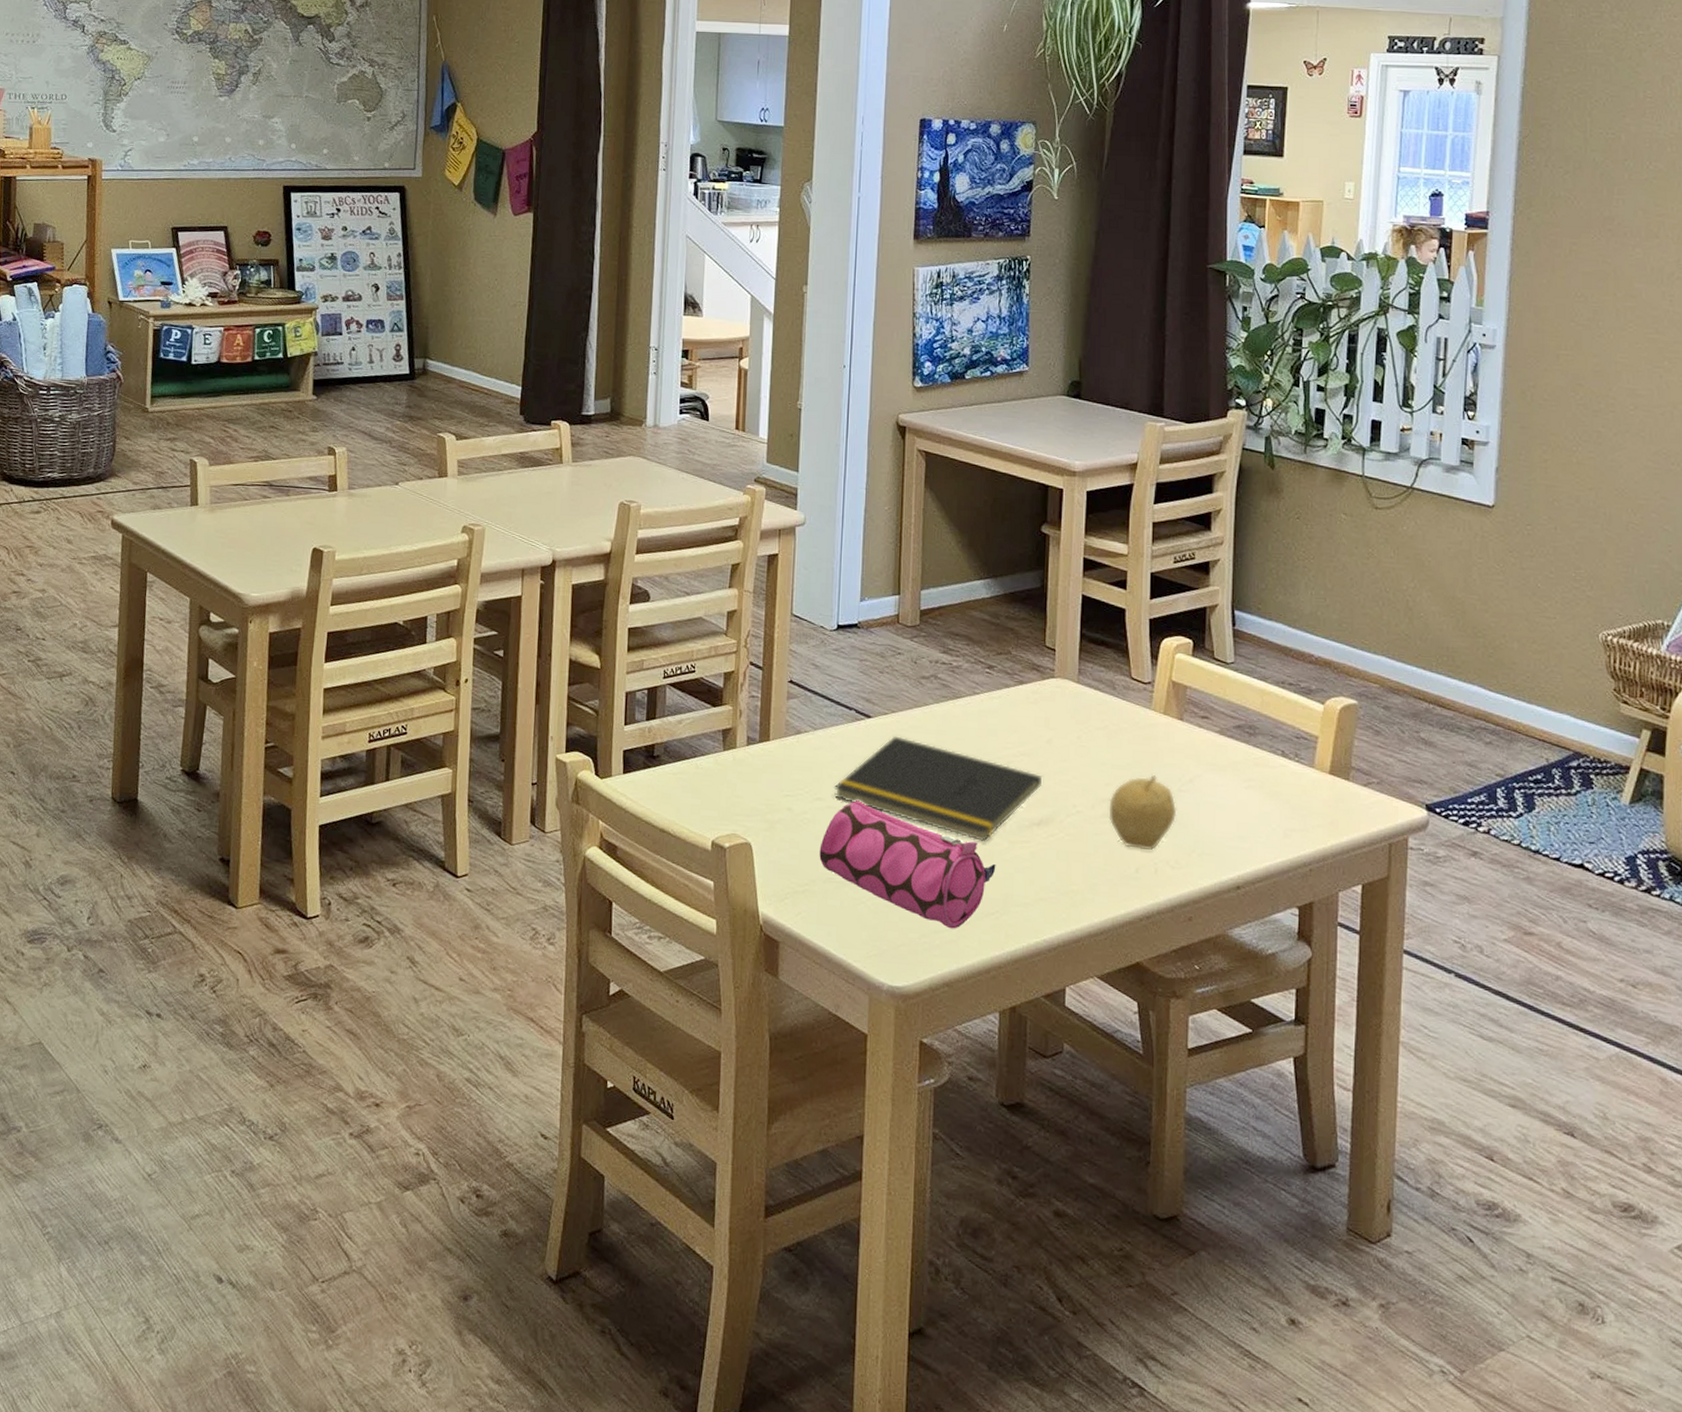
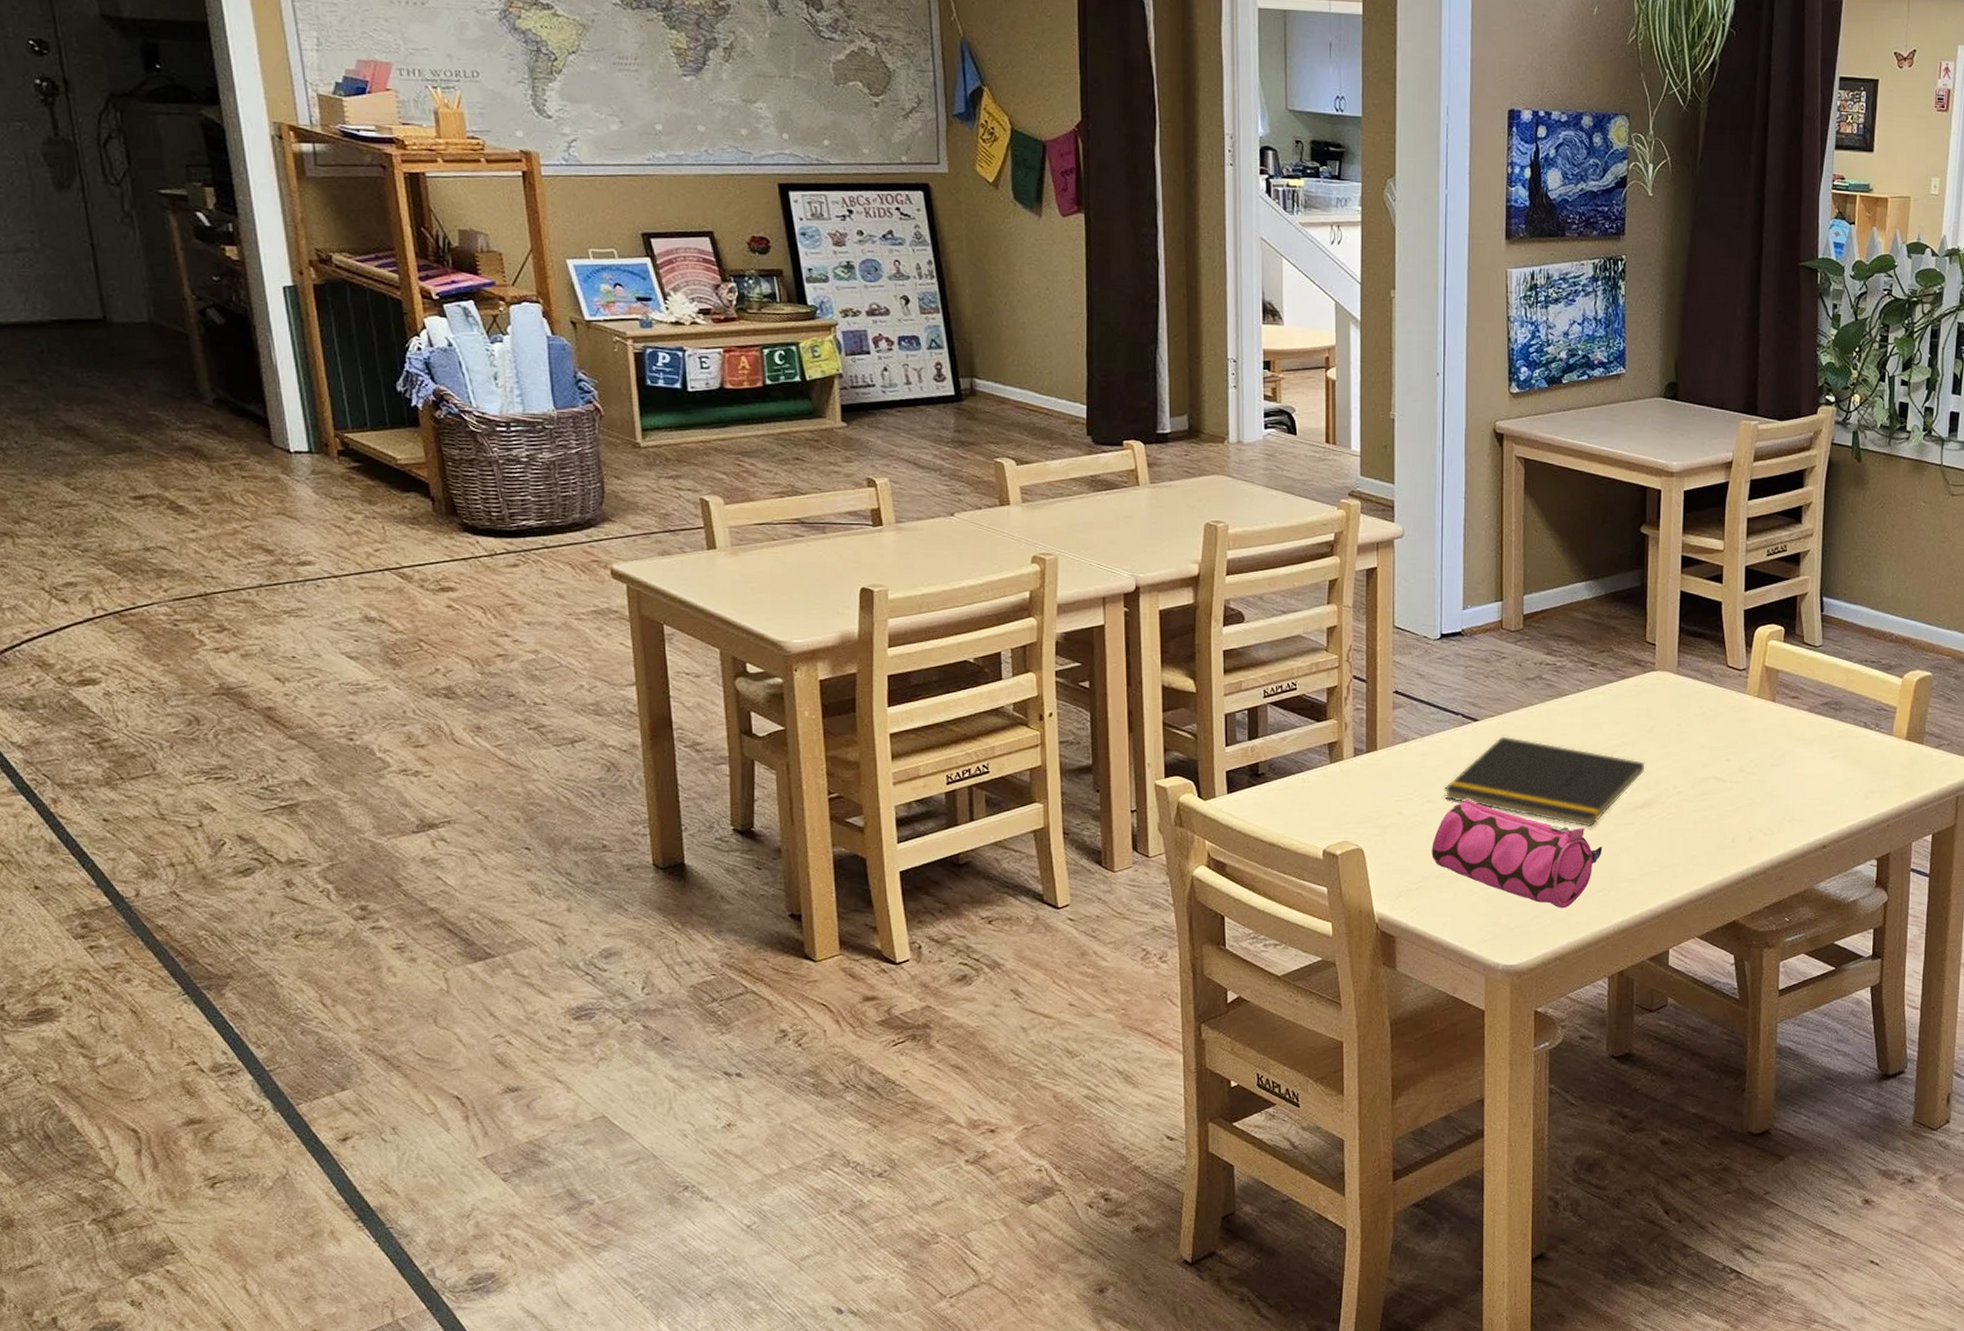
fruit: present [1108,775,1177,850] -> none [1707,754,1770,822]

